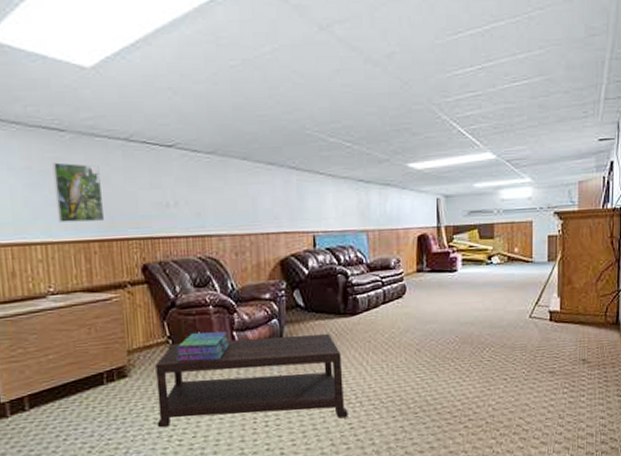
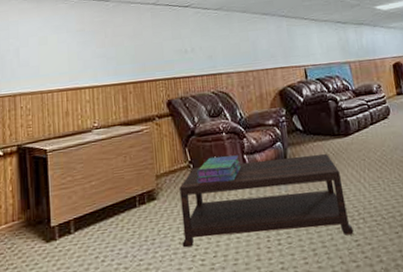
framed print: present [52,162,105,222] -> none [99,24,138,70]

